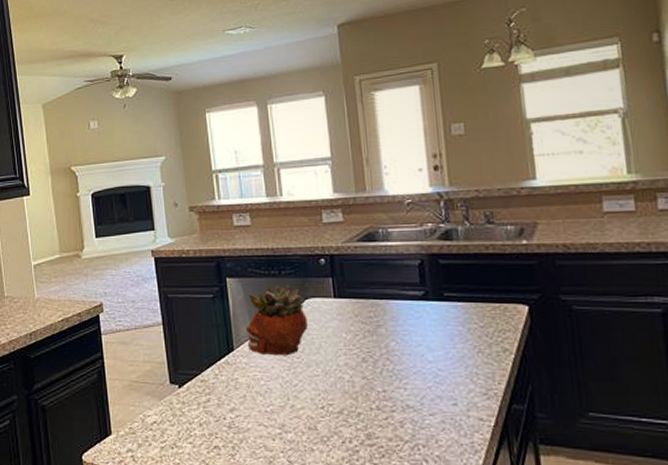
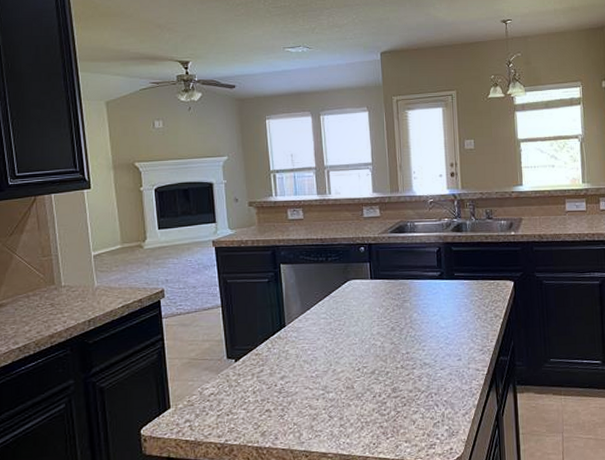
succulent planter: present [246,284,308,356] -> none [297,269,348,329]

